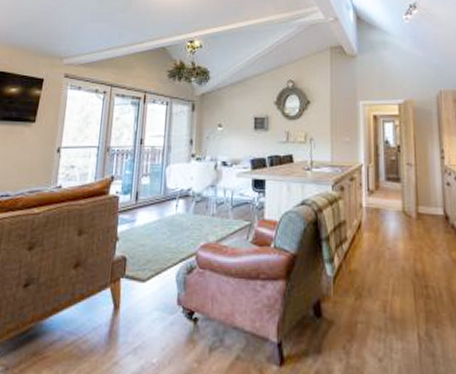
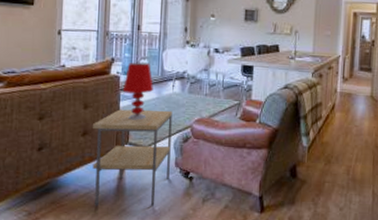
side table: none [82,234,175,359] -> present [92,109,173,207]
table lamp: none [121,179,155,248] -> present [122,62,153,120]

